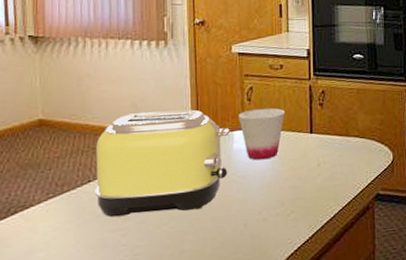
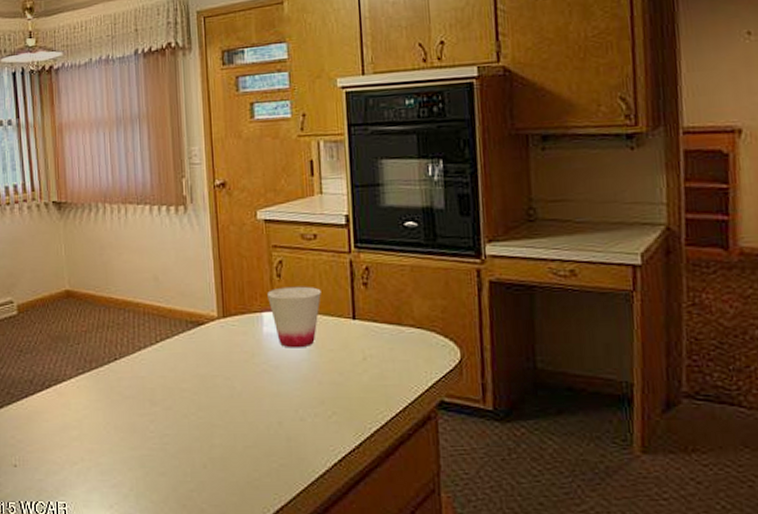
toaster: present [95,109,231,218] -> none [120,285,260,401]

